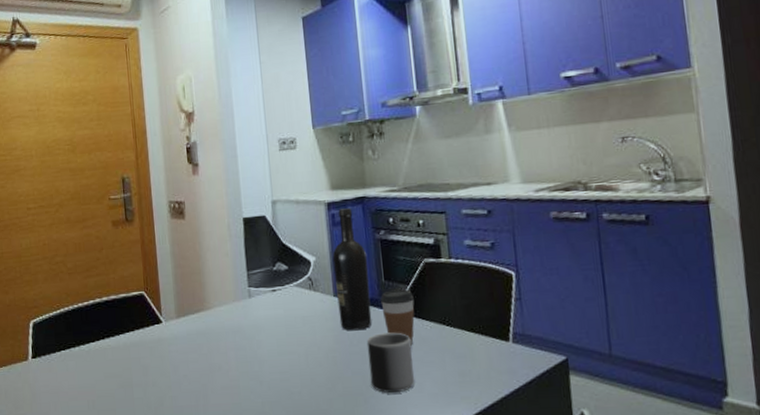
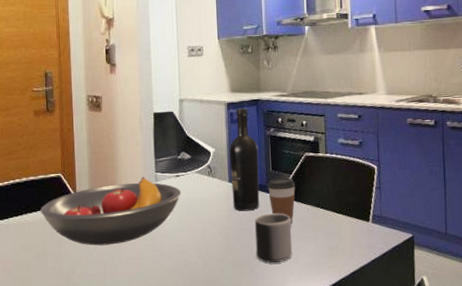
fruit bowl: none [123,292,280,373] -> present [40,177,182,246]

